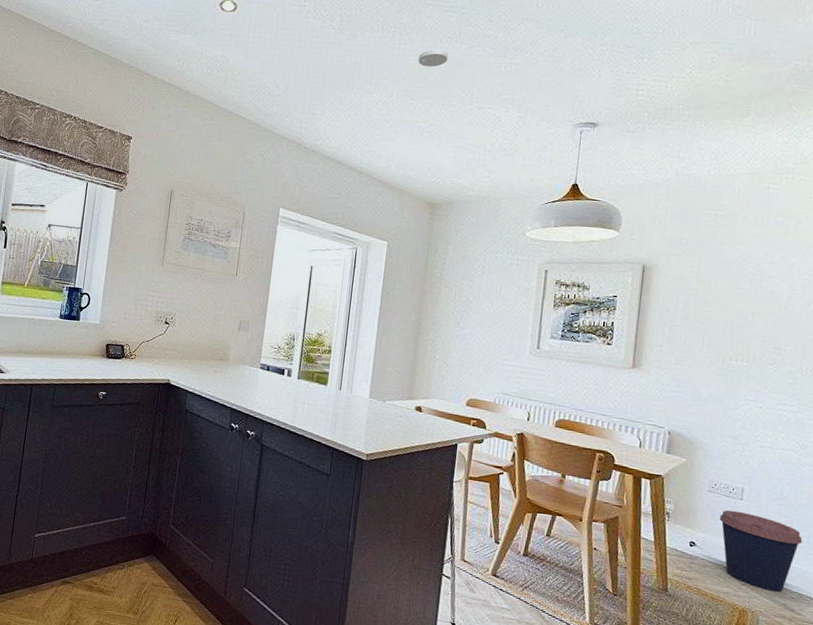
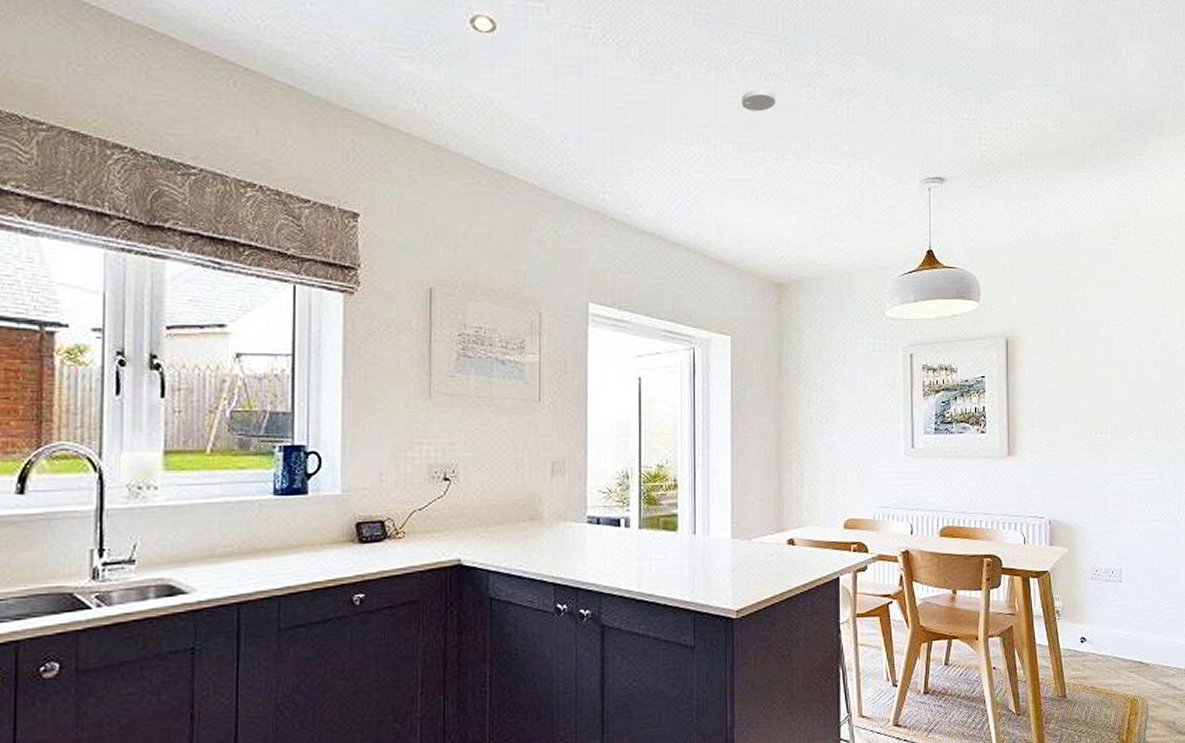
coffee cup: present [719,510,803,592] -> none [1104,594,1175,673]

